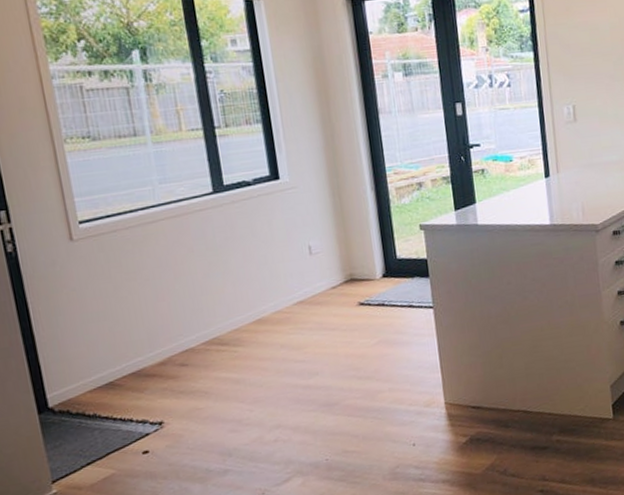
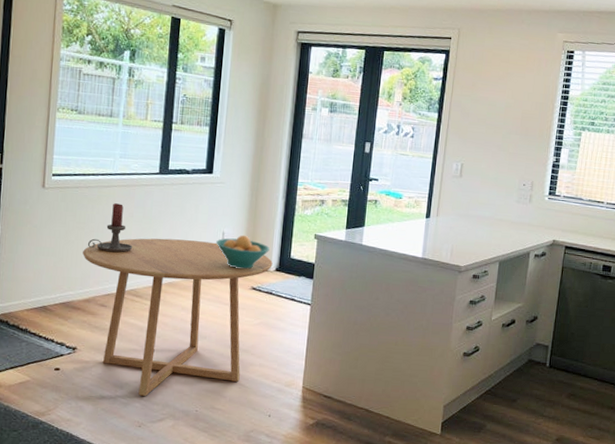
dining table: none [141,260,378,459] -> present [83,238,273,396]
candle holder: none [145,239,203,301] -> present [87,203,133,253]
fruit bowl: none [303,243,370,285] -> present [216,235,270,269]

